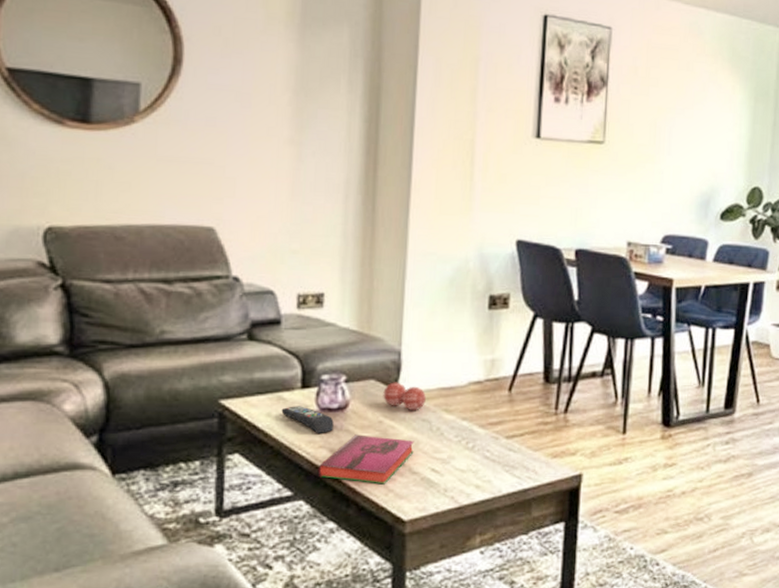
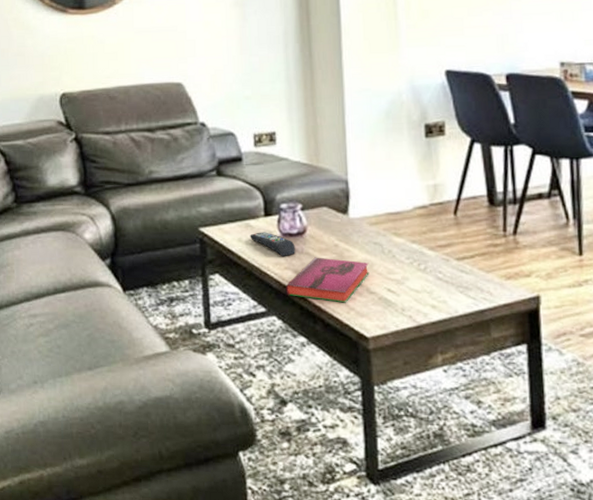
decorative ball: present [383,382,426,410] -> none [336,208,375,234]

